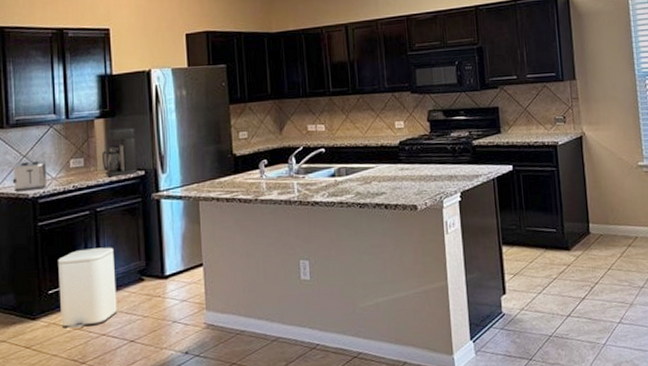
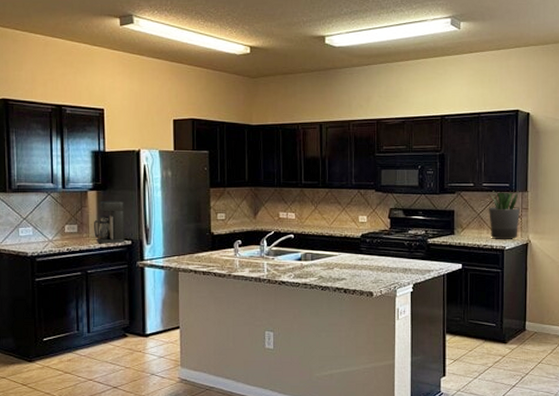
toaster: present [12,160,48,193] -> none [13,223,45,250]
pedal bin: present [58,247,117,330] -> none [52,305,103,373]
planter: none [536,80,571,135] -> present [489,191,520,239]

